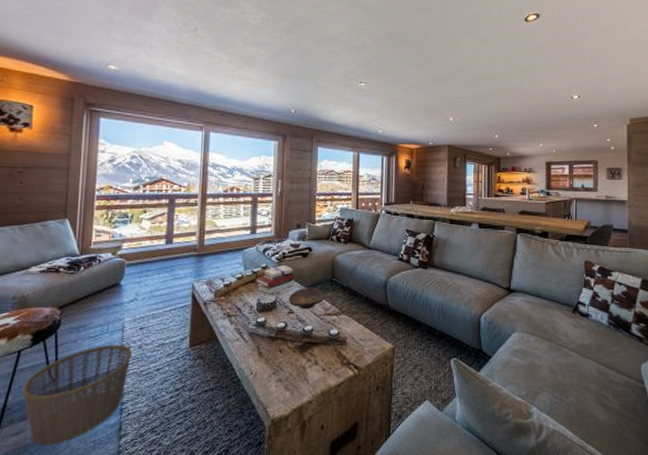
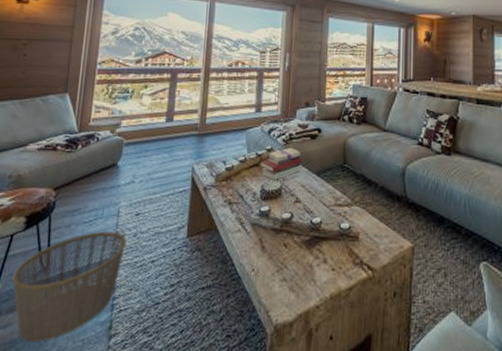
decorative bowl: present [288,287,326,310] -> none [294,173,337,199]

